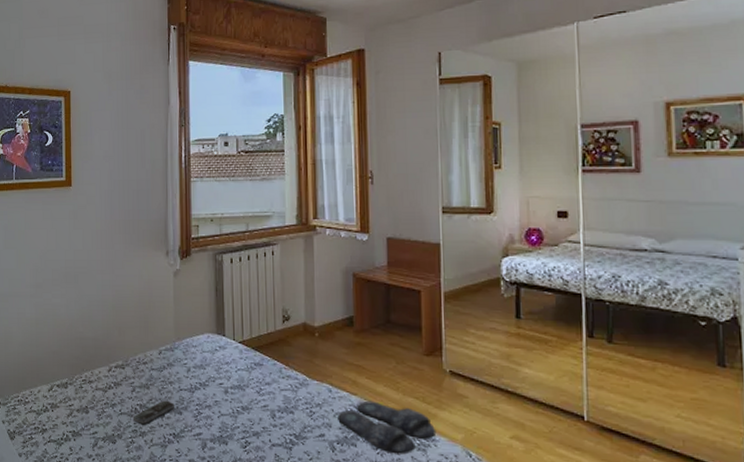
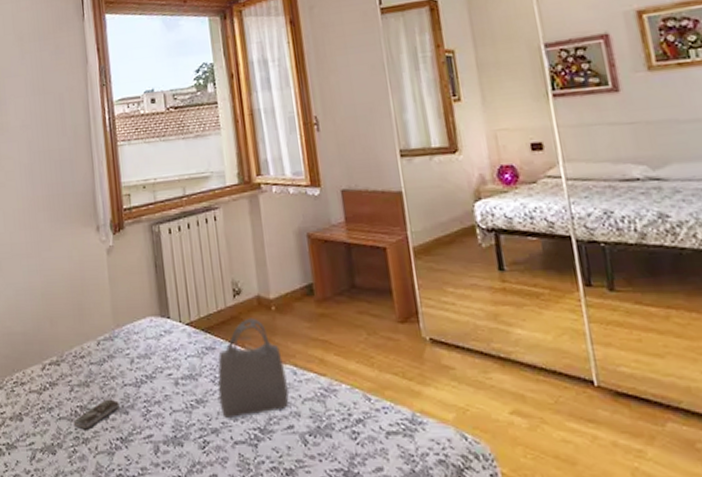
handbag: none [262,341,324,424] -> present [217,318,290,418]
slippers: present [338,400,437,453] -> none [306,381,423,441]

